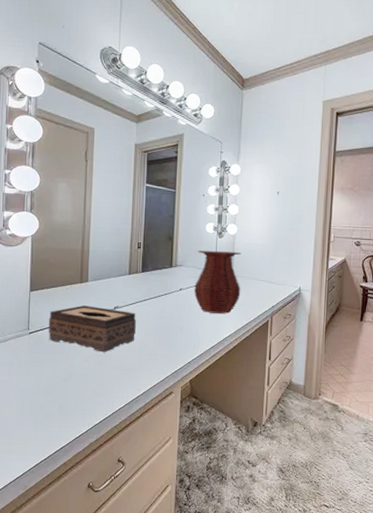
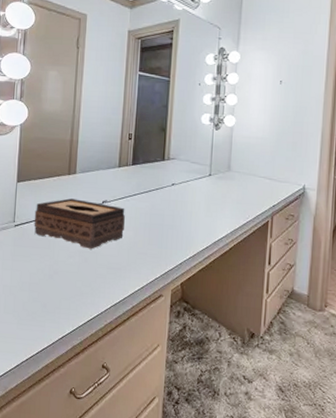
vase: present [194,251,242,314] -> none [187,143,240,212]

